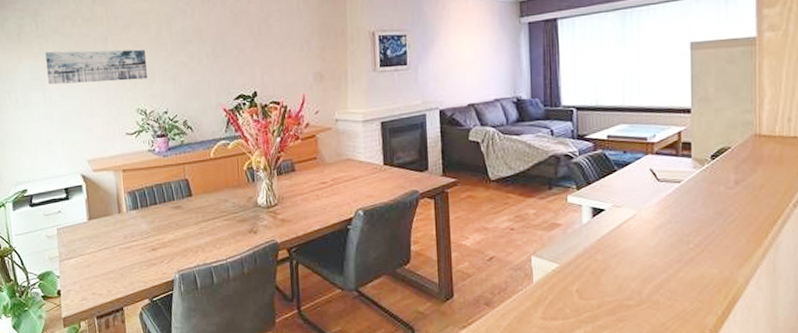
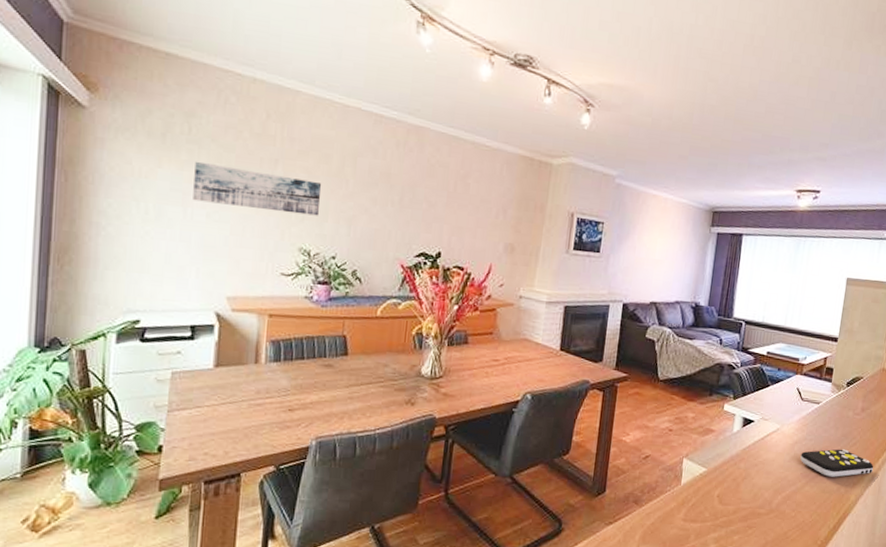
remote control: none [667,228,763,260] -> present [800,449,874,477]

